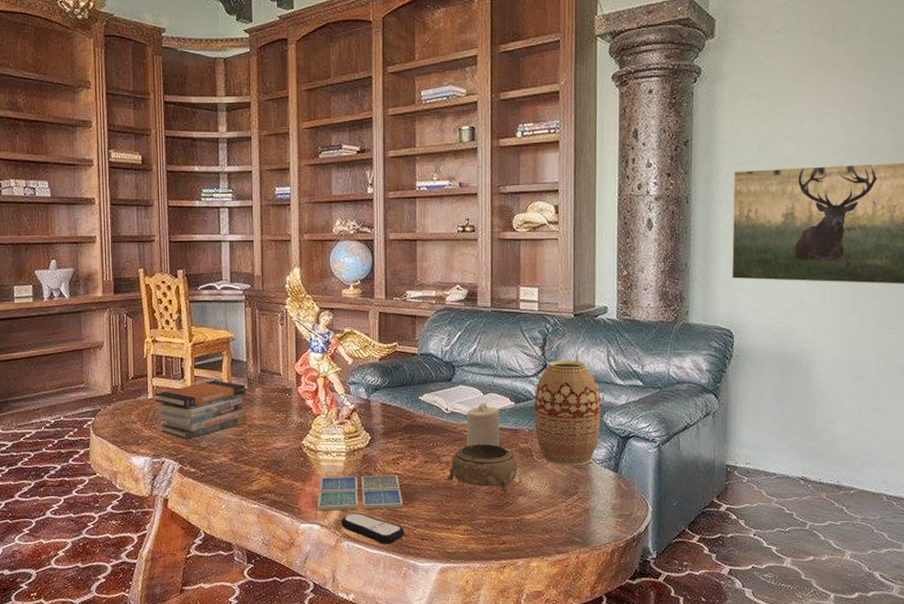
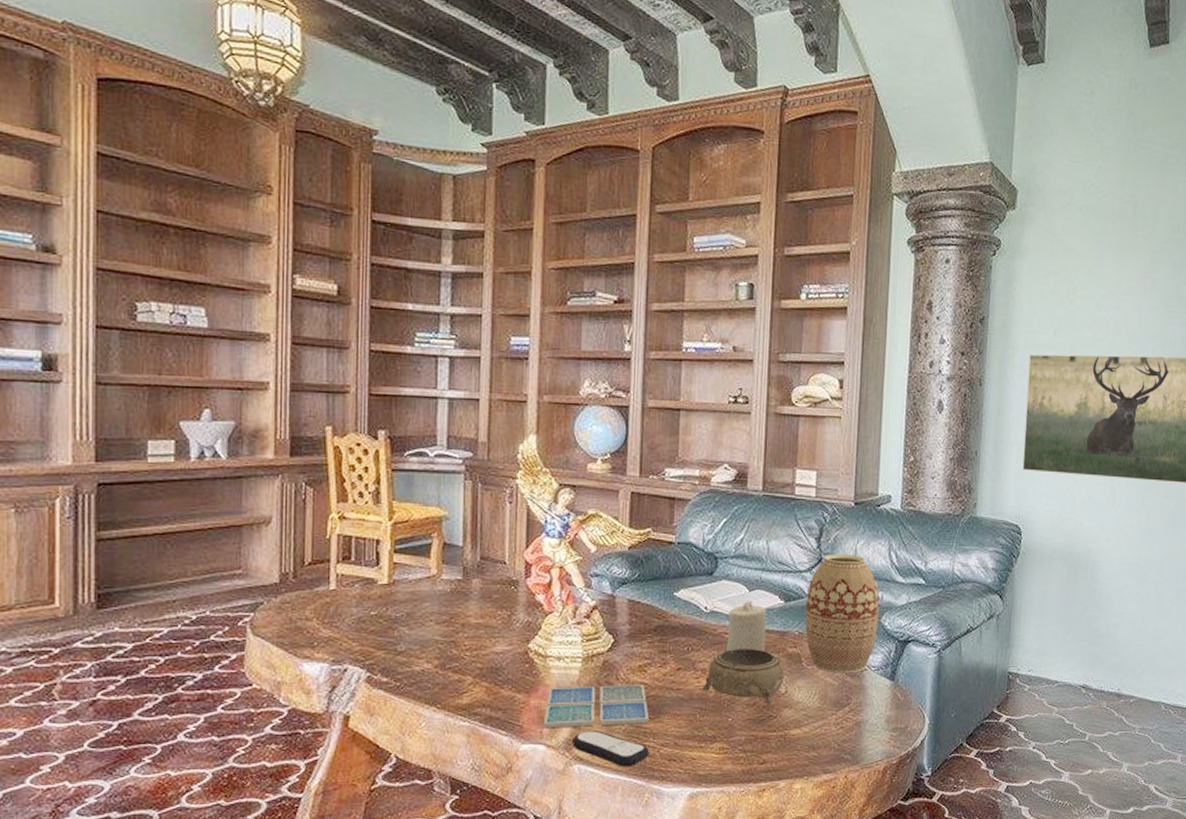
book stack: present [154,380,247,439] -> none [338,567,461,641]

